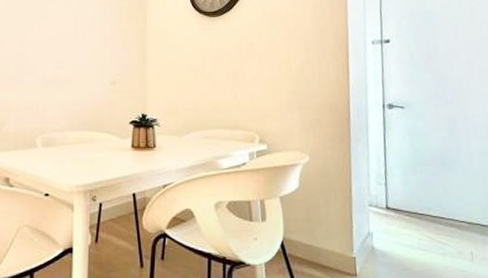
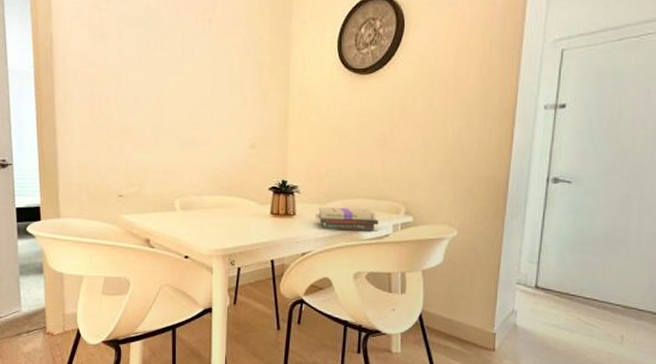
books: none [175,139,235,161] -> present [315,207,379,231]

